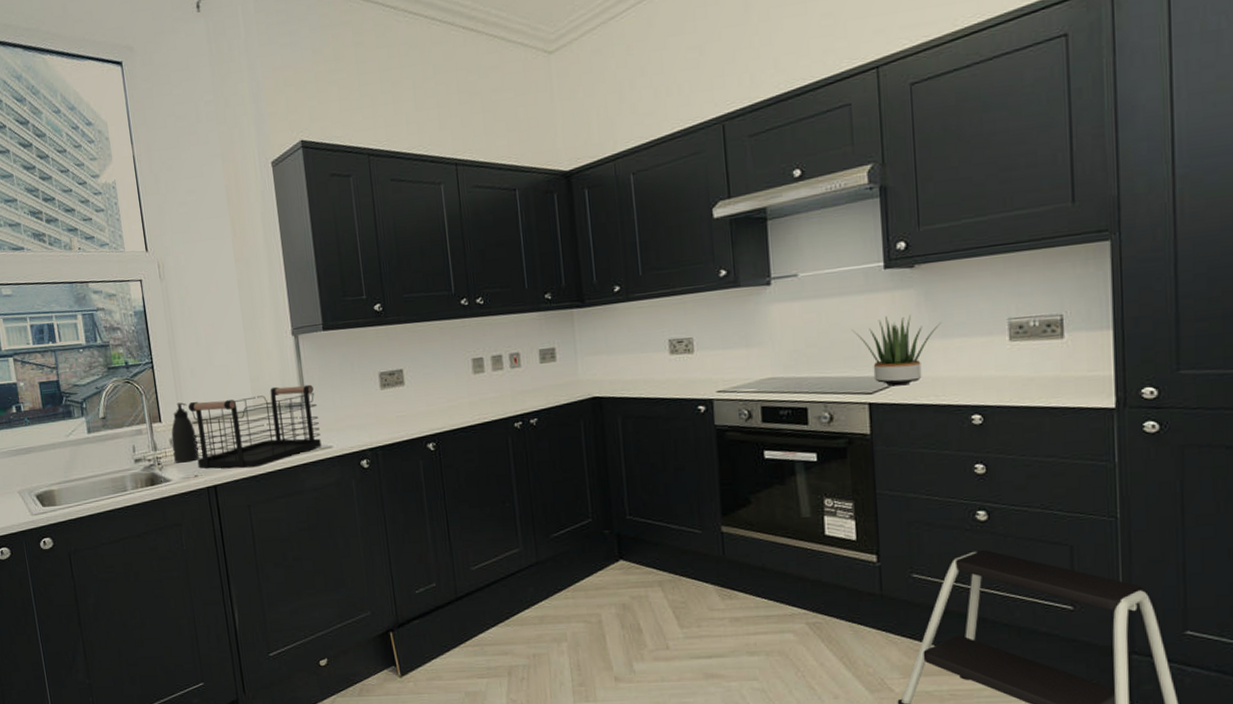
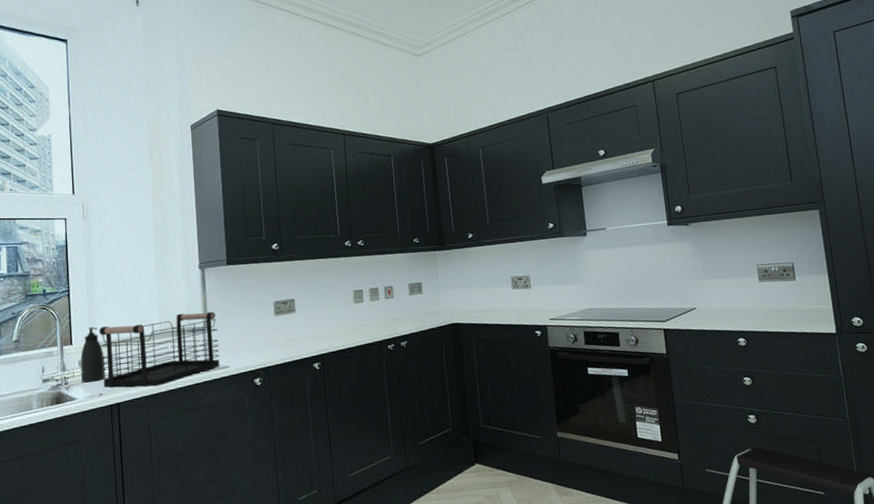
potted plant: present [852,315,941,386] -> none [648,261,711,316]

